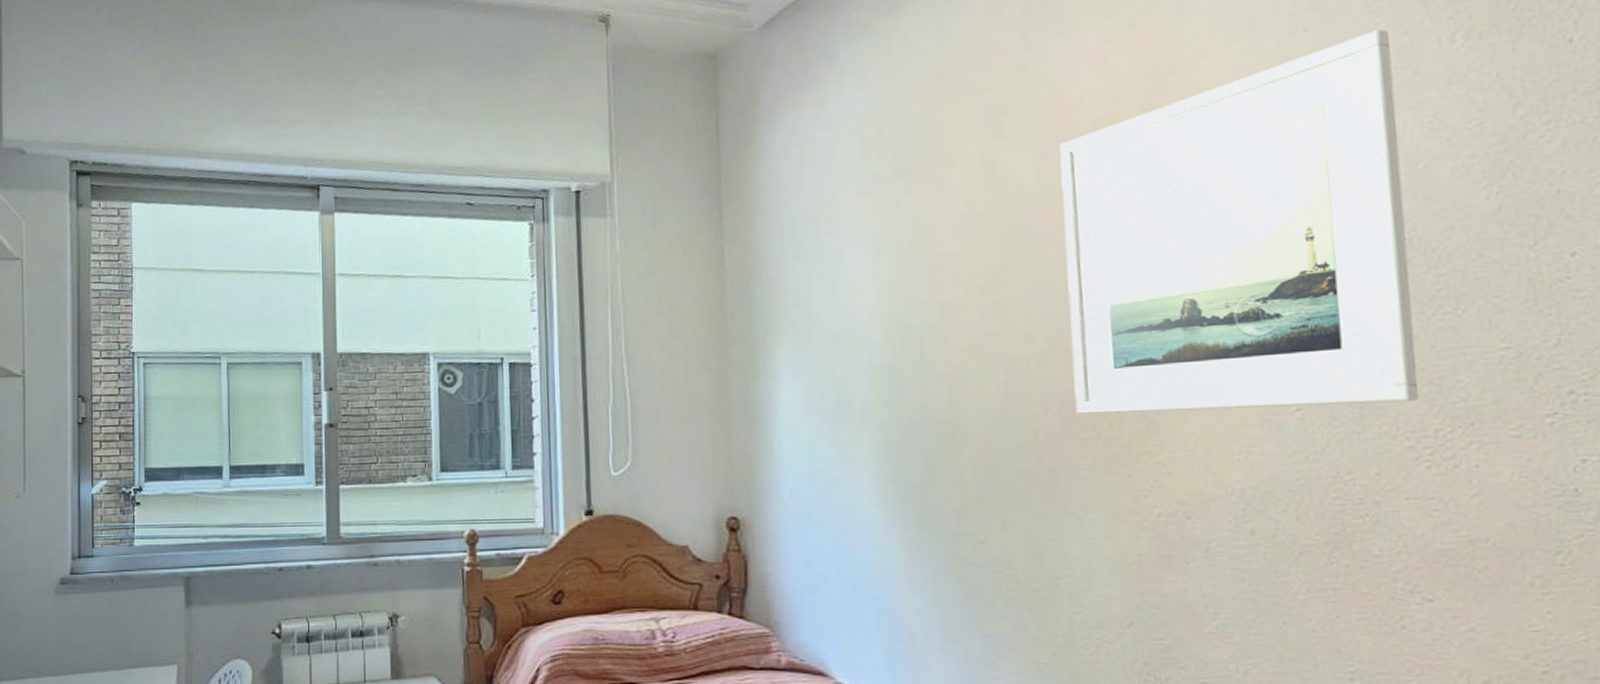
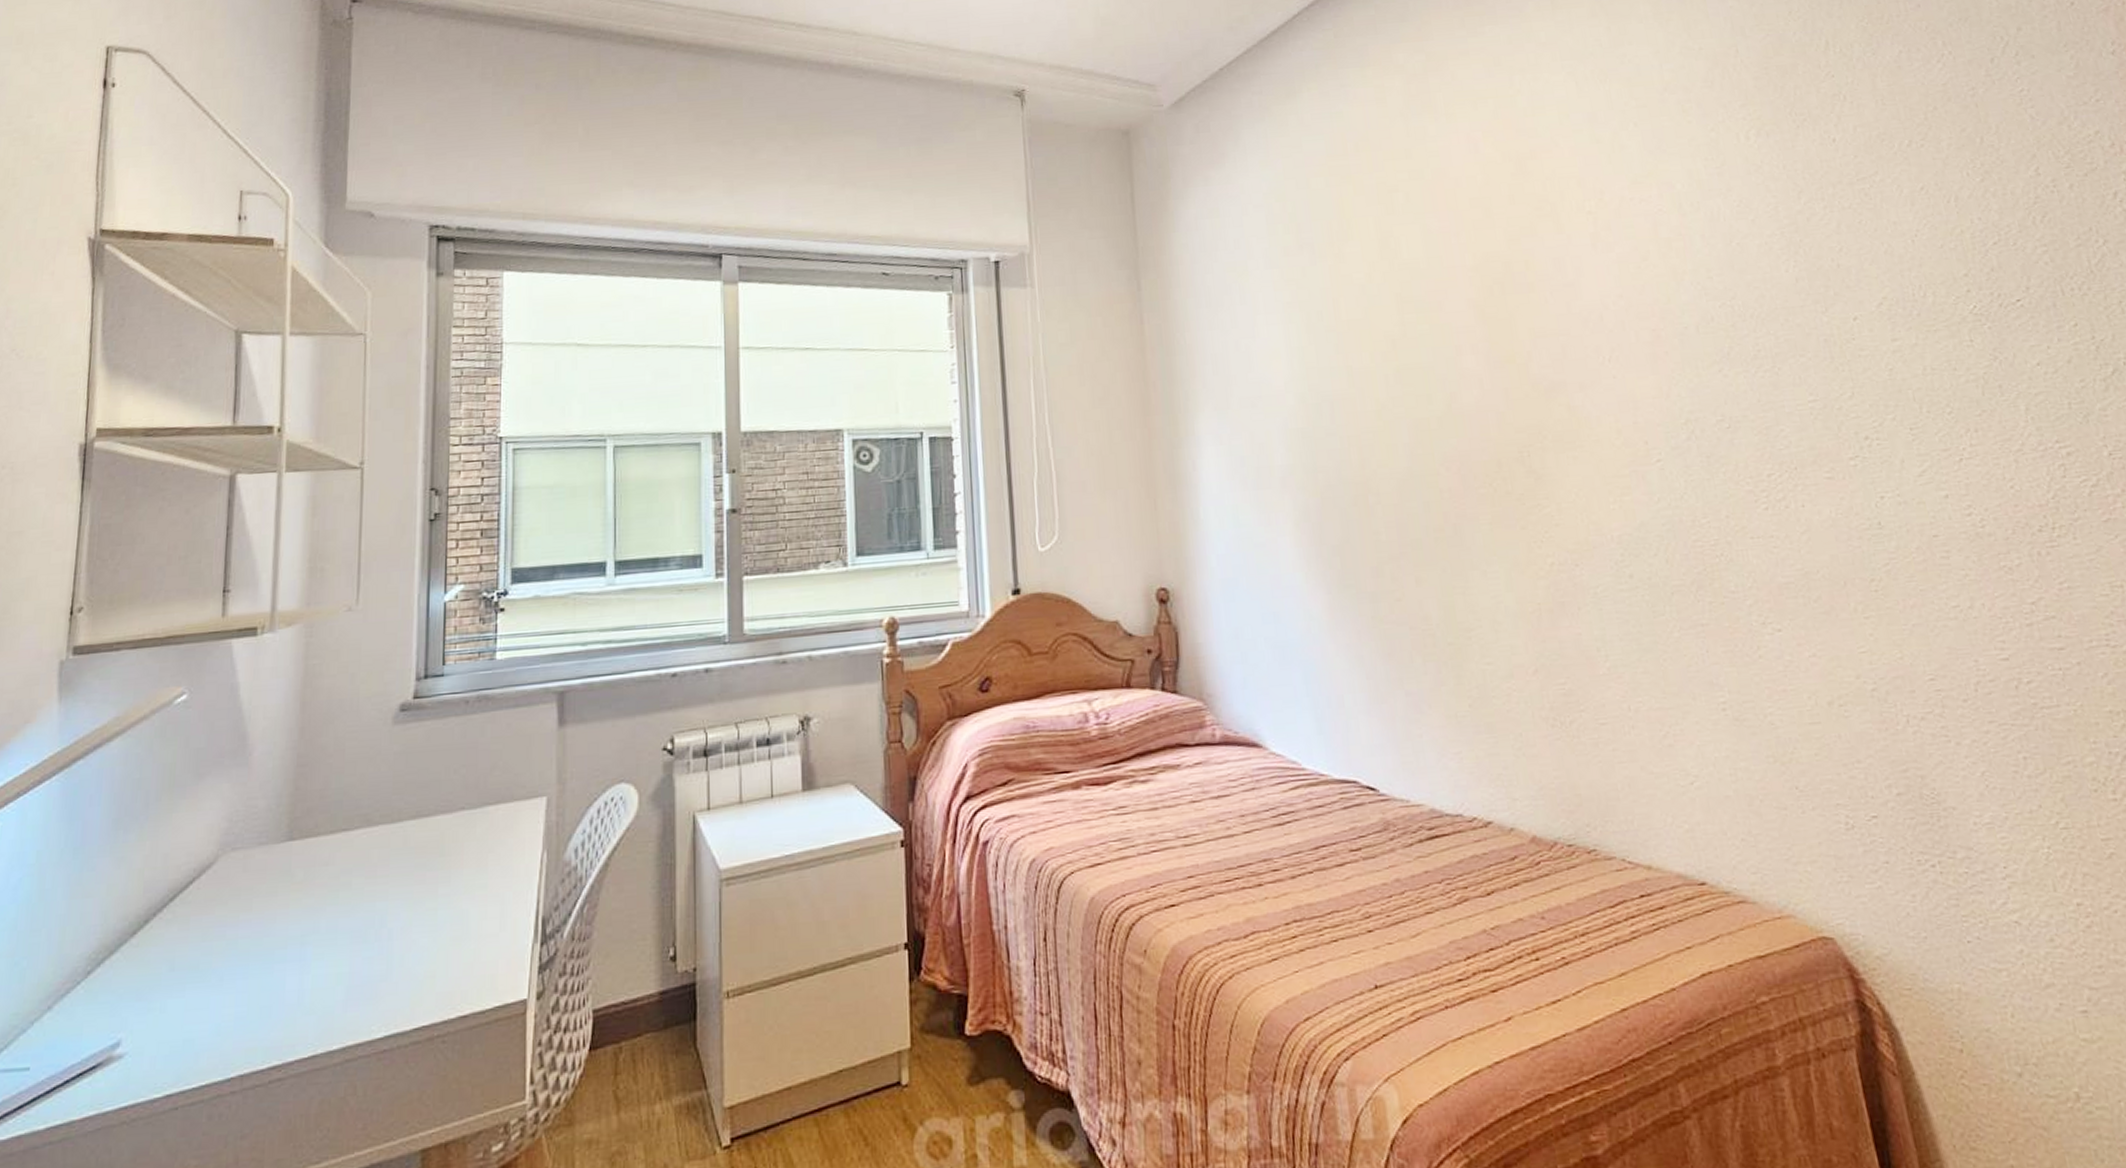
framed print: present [1059,29,1419,414] -> none [1442,126,1753,471]

